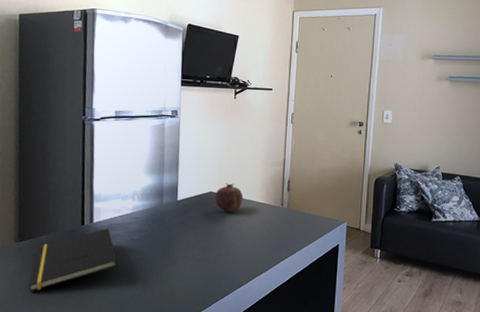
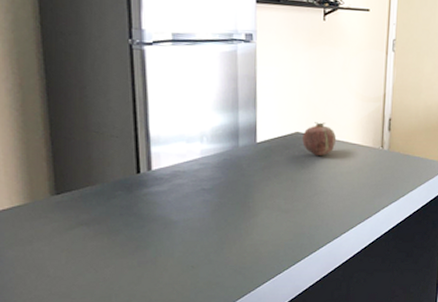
notepad: present [29,228,118,292] -> none [73,176,187,254]

